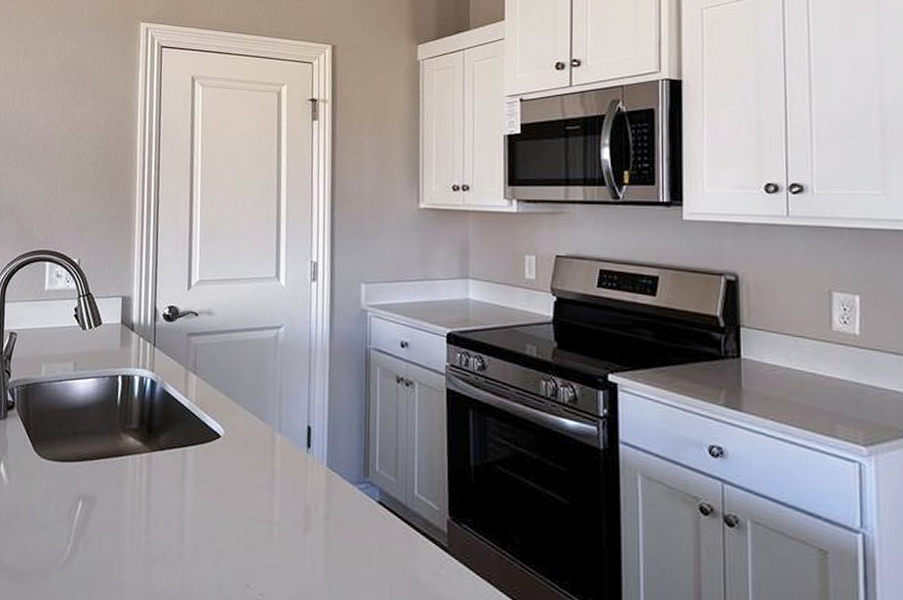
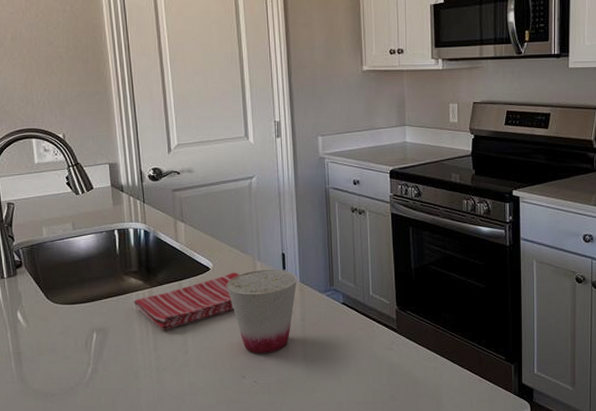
dish towel: none [129,443,255,509] -> present [134,272,240,330]
cup: none [238,444,324,558] -> present [227,269,297,354]

